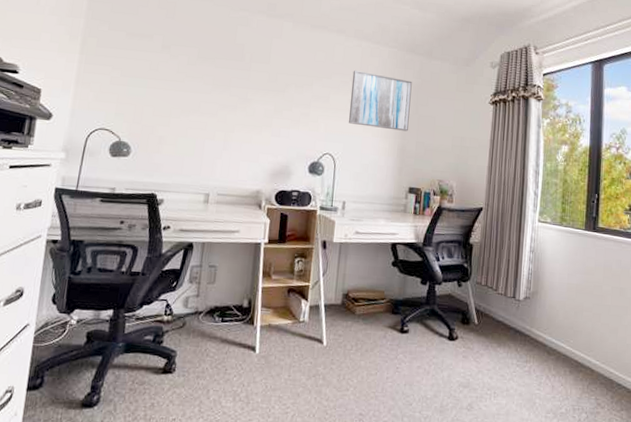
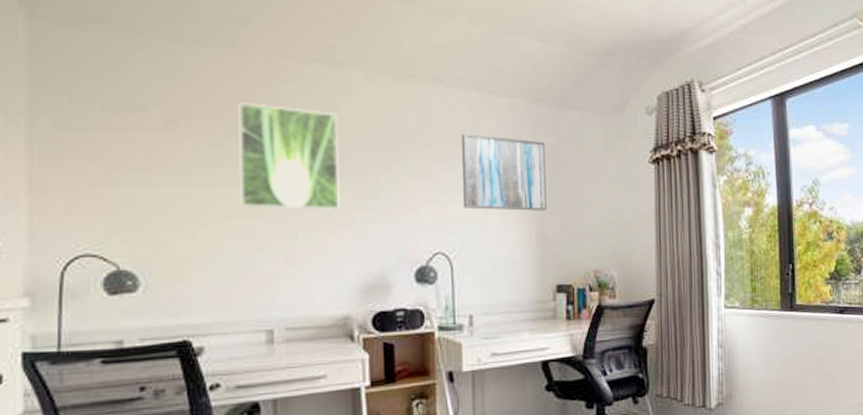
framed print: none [200,37,271,116] -> present [238,103,340,211]

